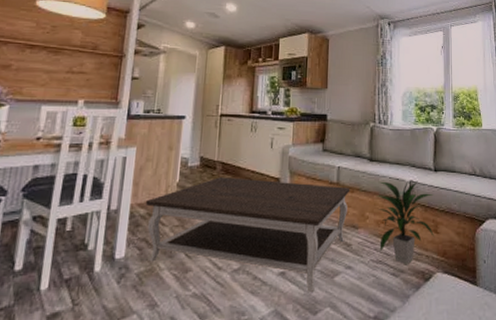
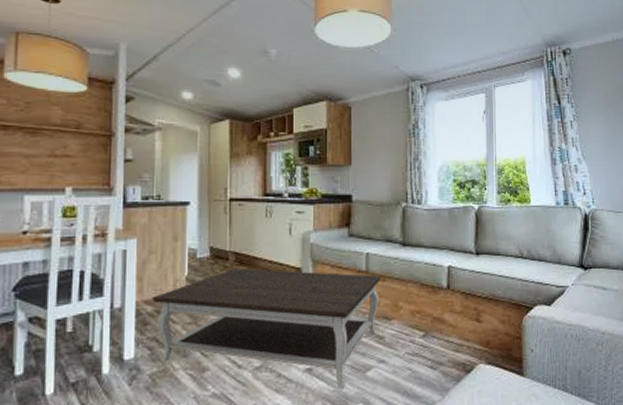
indoor plant: present [376,180,435,265] -> none [411,265,477,357]

